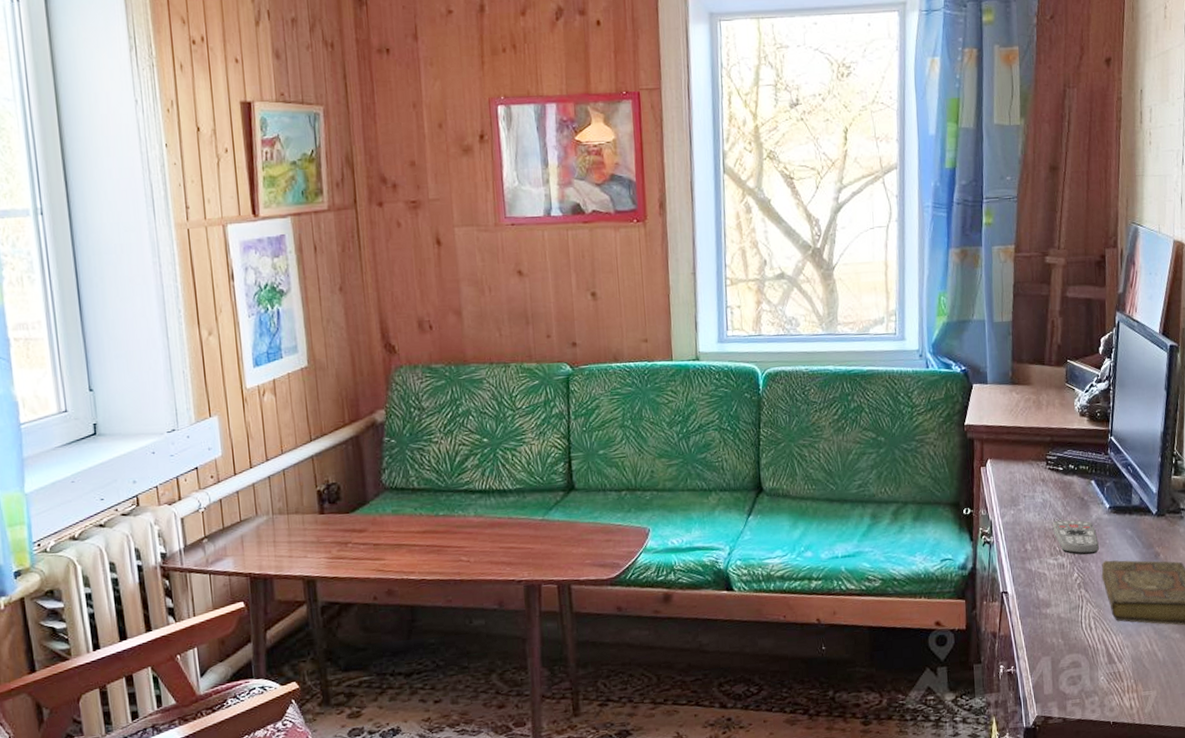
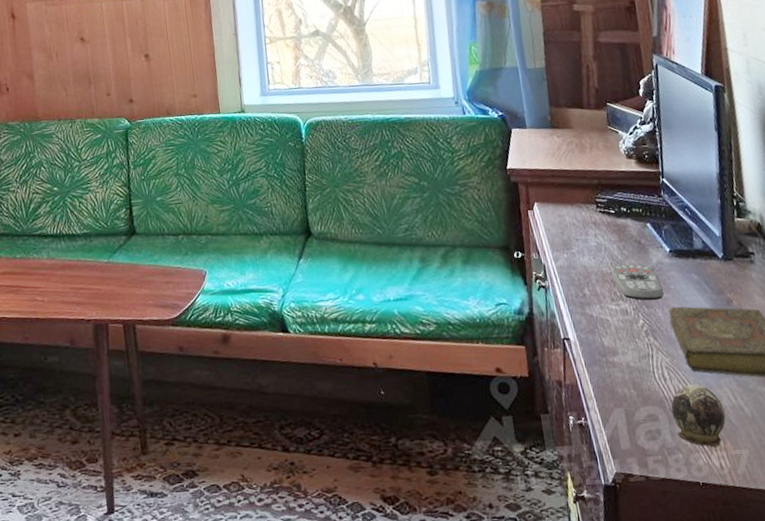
decorative egg: none [1093,633,1140,690] -> present [671,384,726,448]

